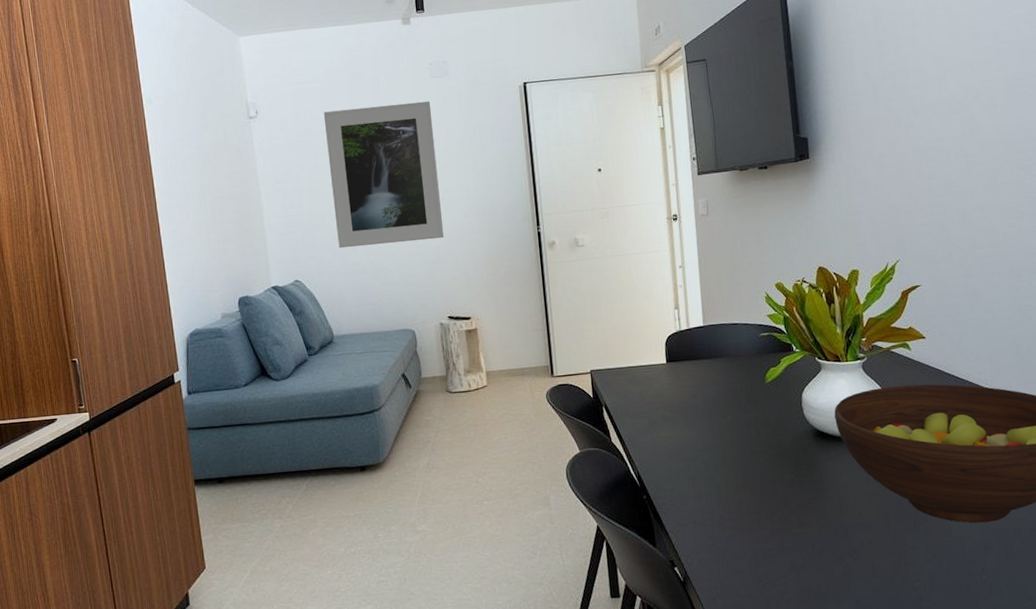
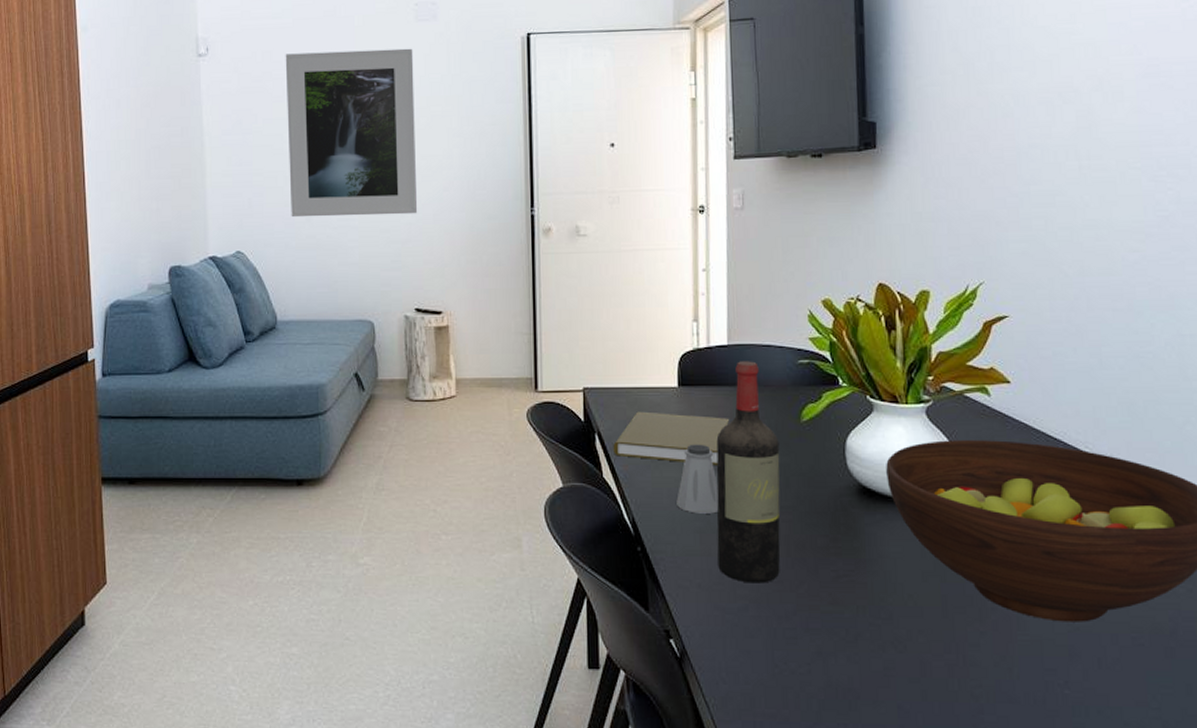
book: none [618,384,710,424] -> present [613,411,730,465]
saltshaker: none [672,407,706,465] -> present [676,444,719,514]
wine bottle: none [700,337,758,517] -> present [716,361,781,583]

